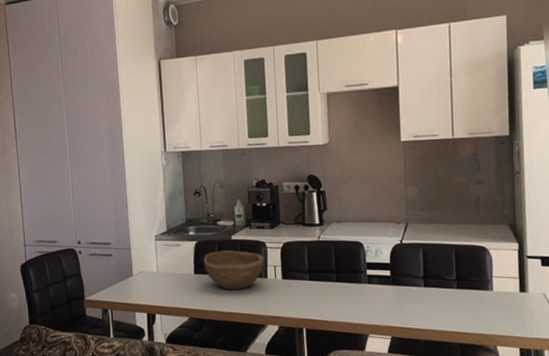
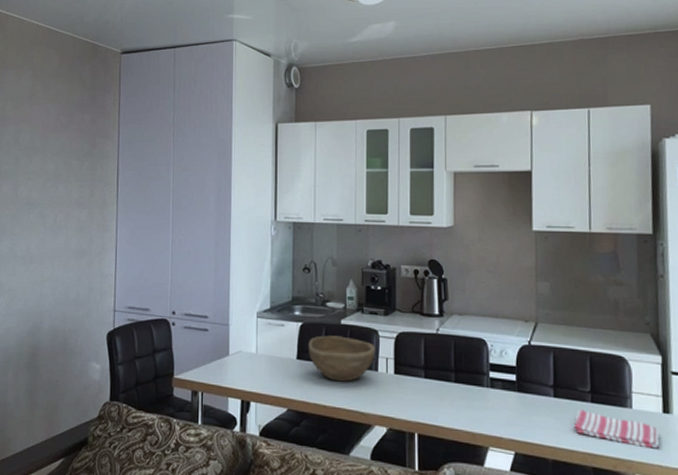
dish towel: none [442,294,517,323] -> present [574,408,660,449]

